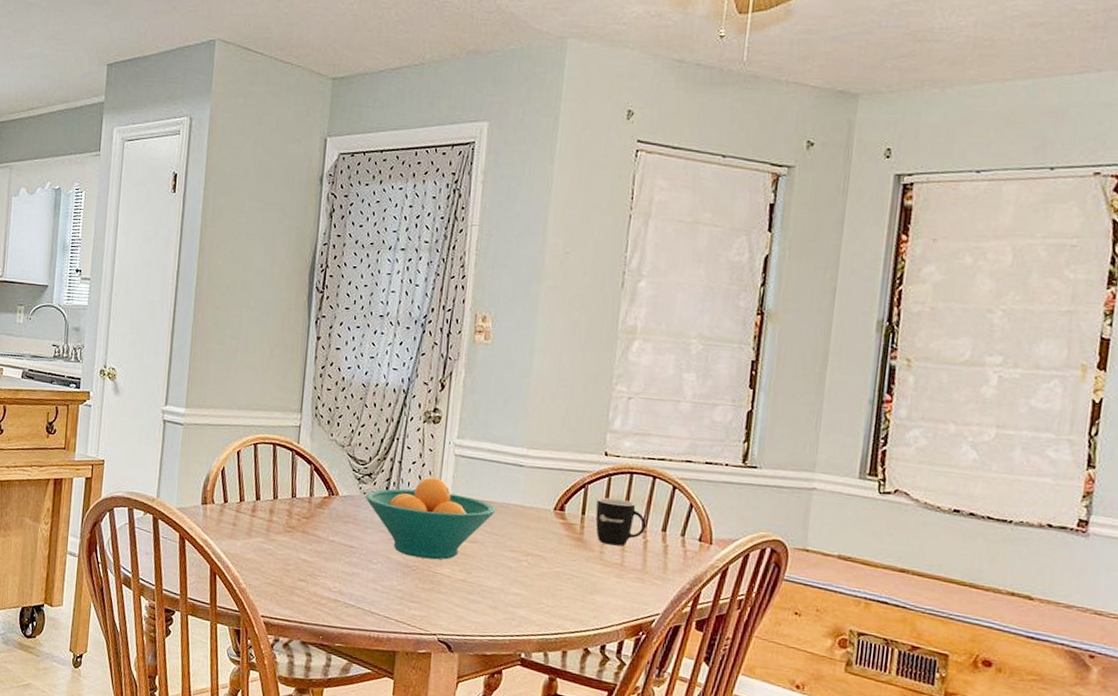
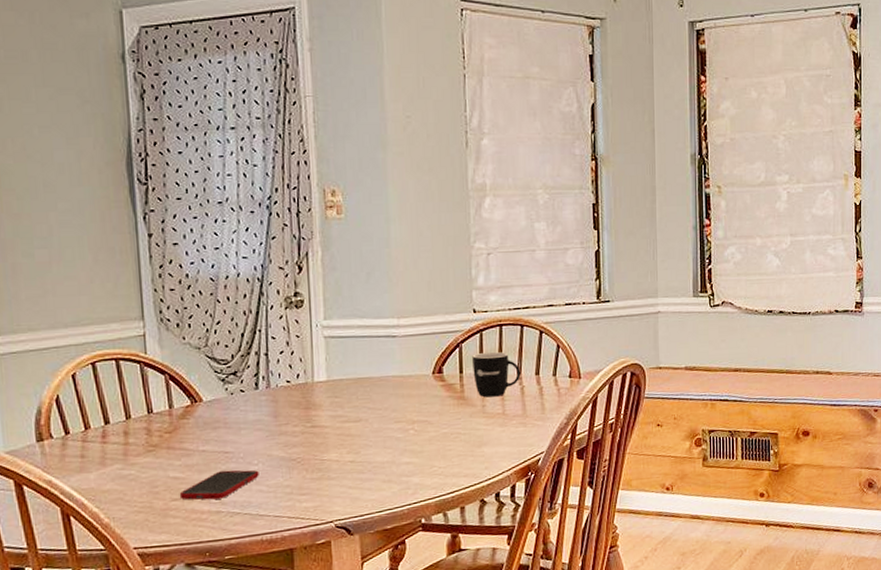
cell phone: none [305,562,377,589] -> present [179,470,259,500]
fruit bowl: present [365,477,496,560] -> none [233,363,375,449]

